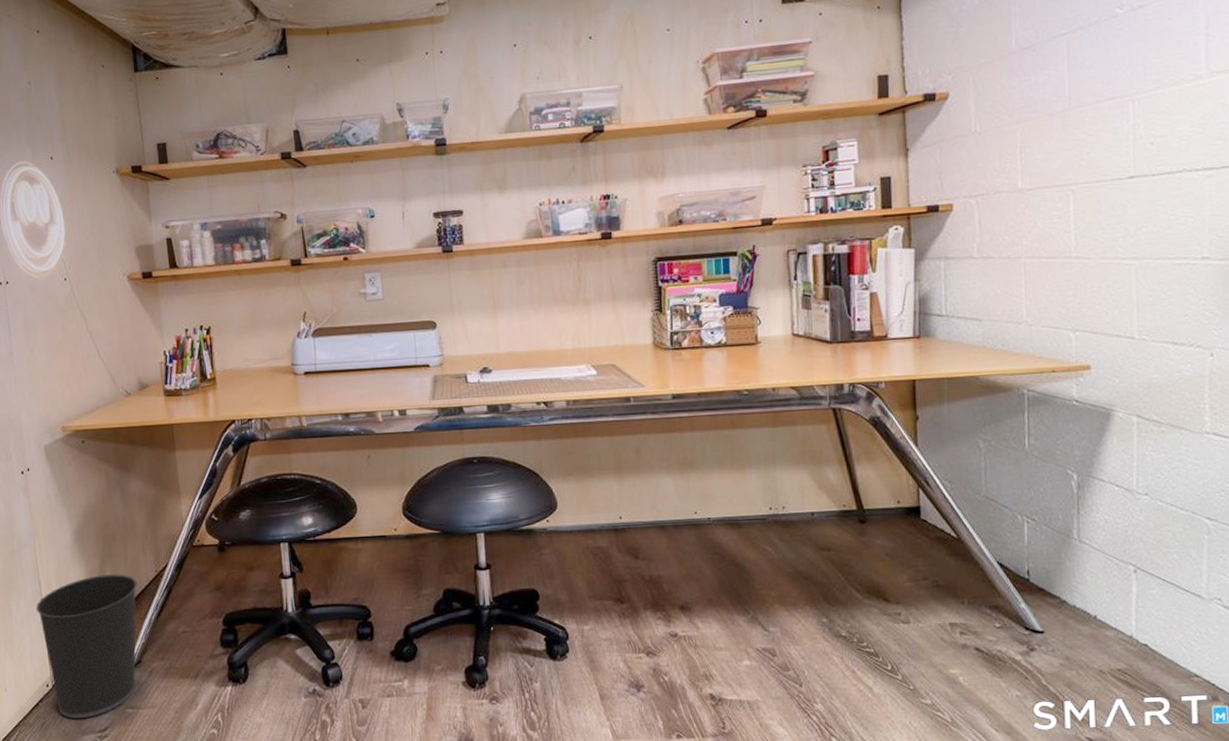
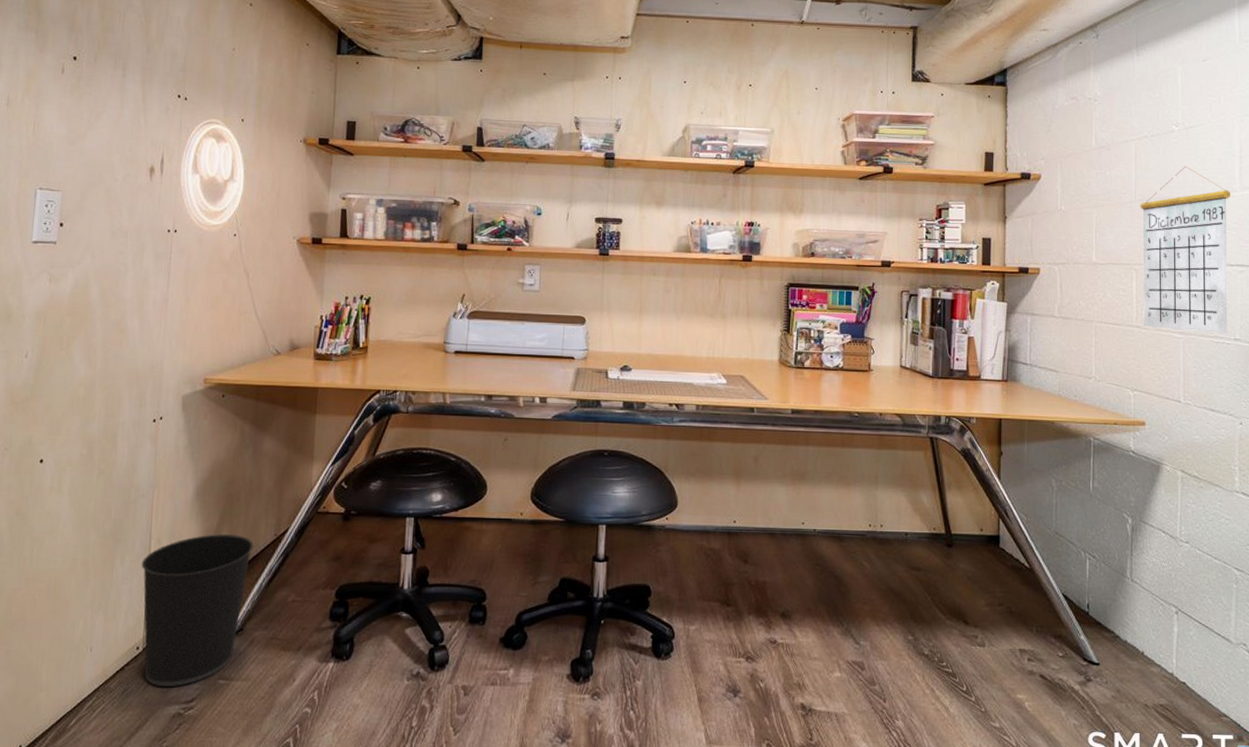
calendar: none [1076,56,1194,257] -> present [1140,165,1230,333]

